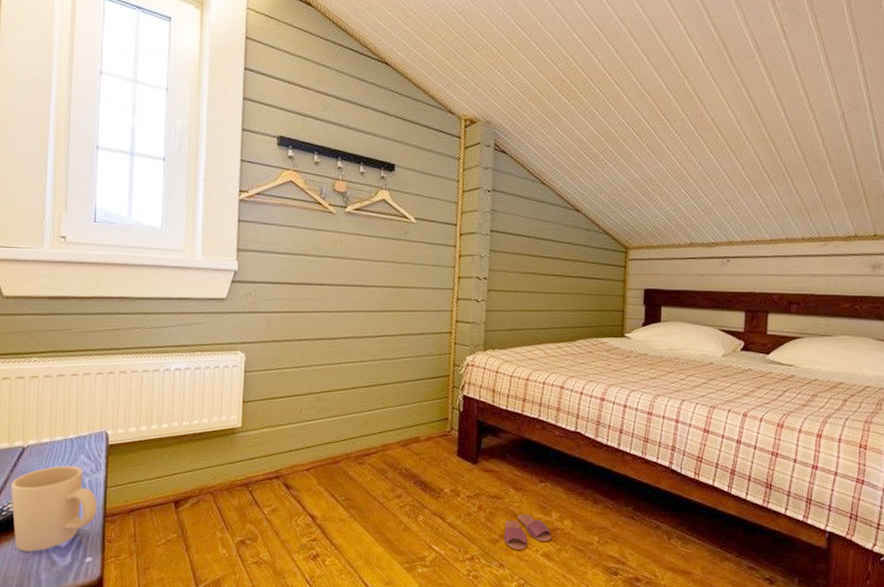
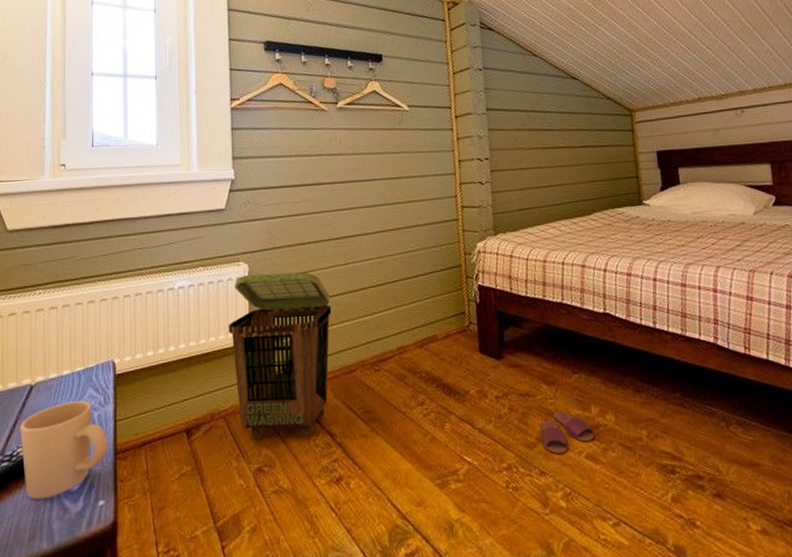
laundry basket: none [221,364,323,517] -> present [228,272,332,438]

